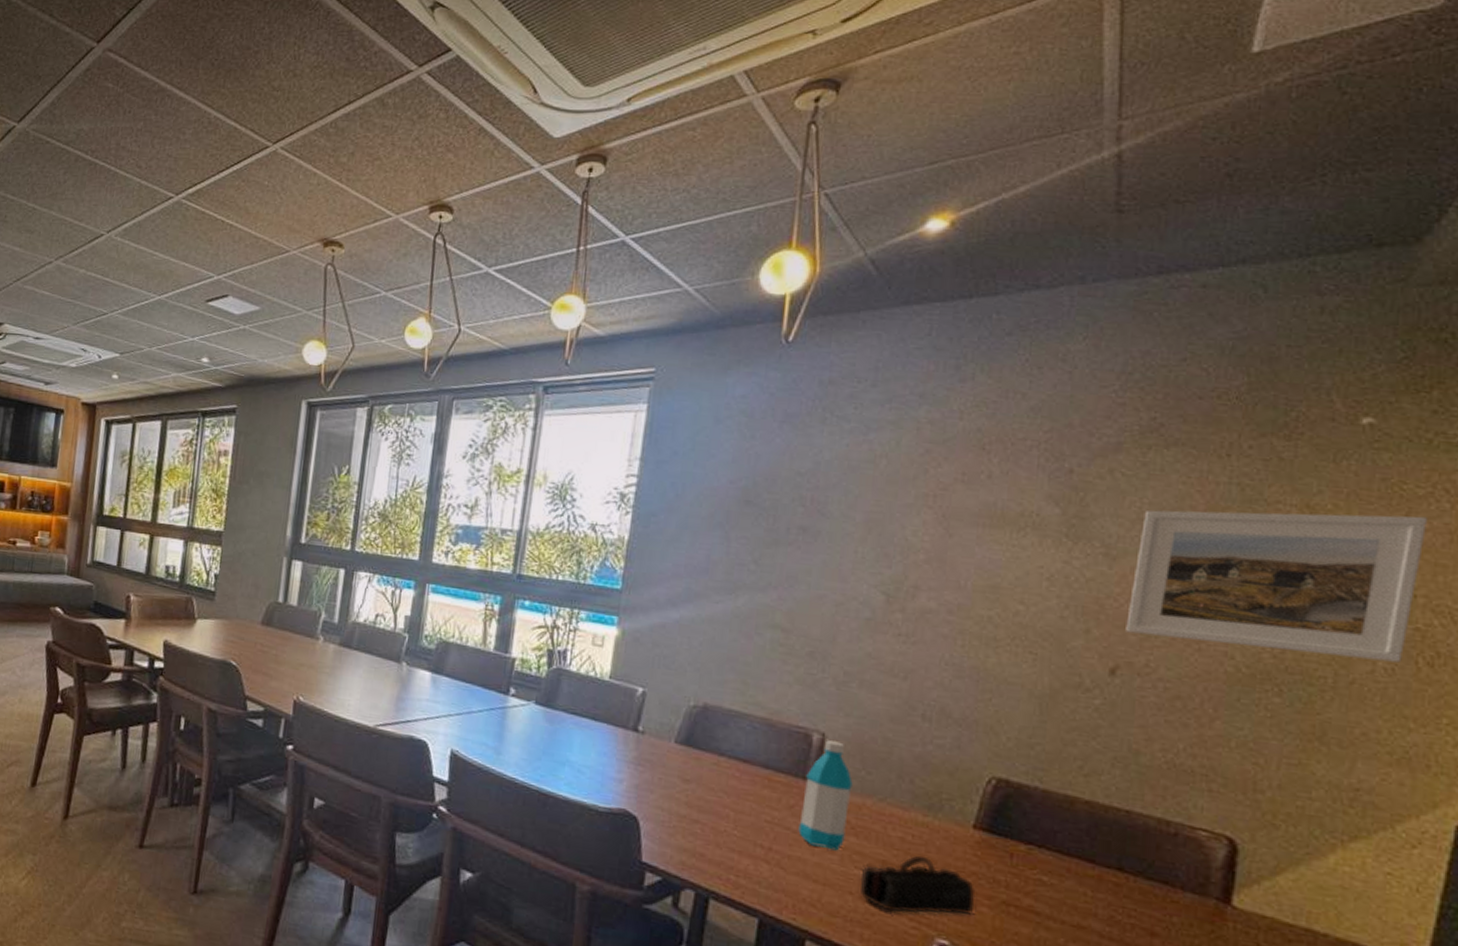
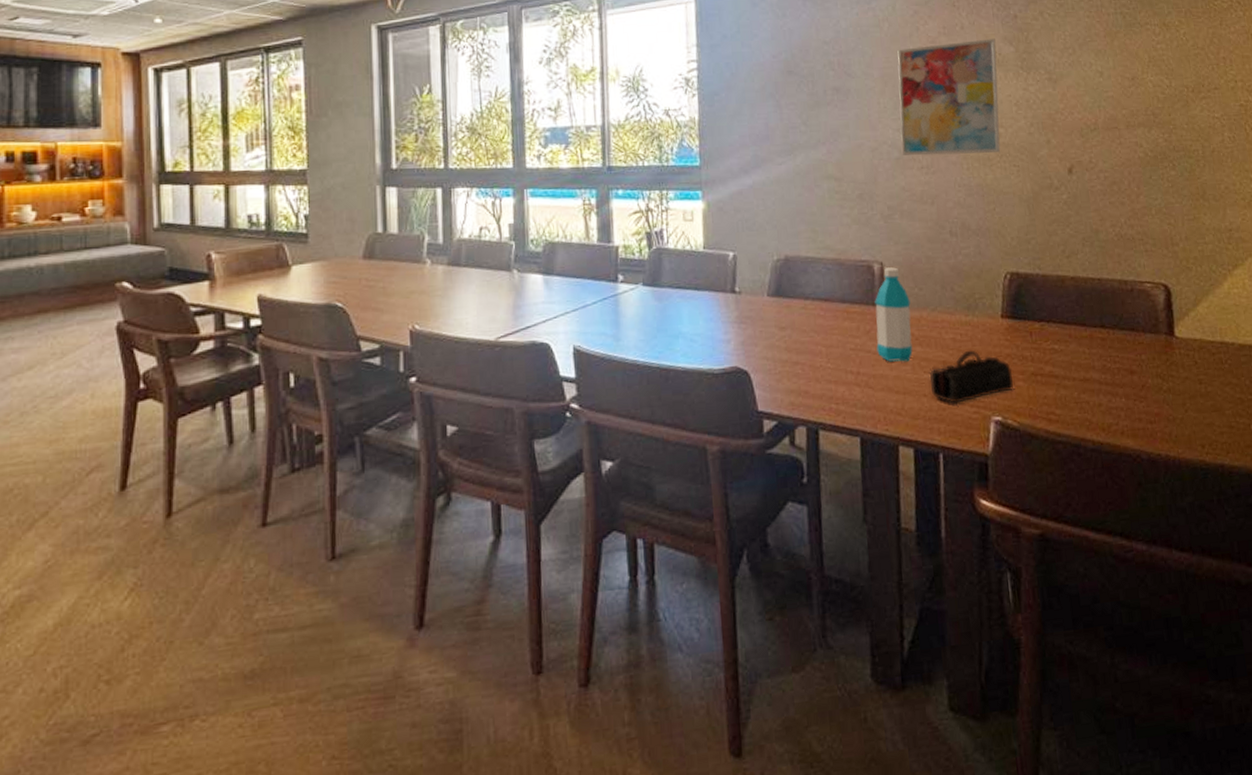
wall art: none [875,492,1035,634] -> present [897,38,1001,156]
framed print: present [1126,510,1429,663] -> none [1068,23,1237,138]

